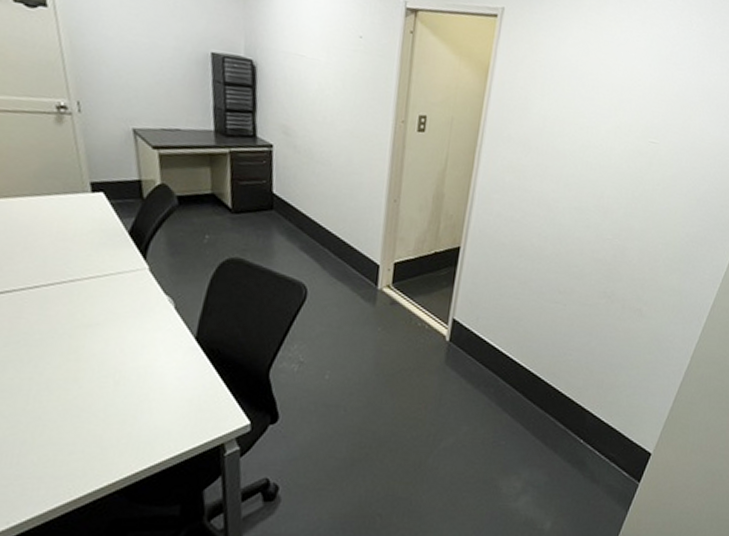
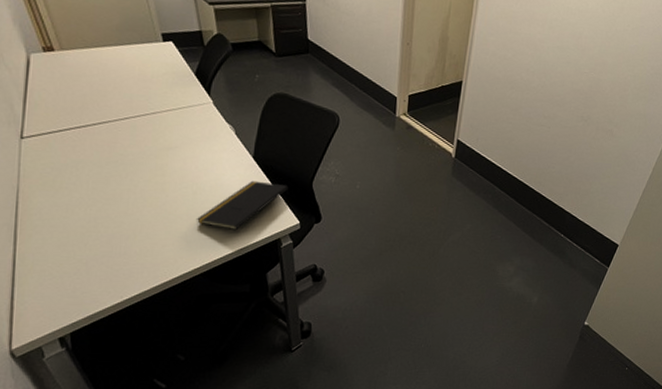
notepad: none [115,368,239,434] -> present [196,180,289,231]

